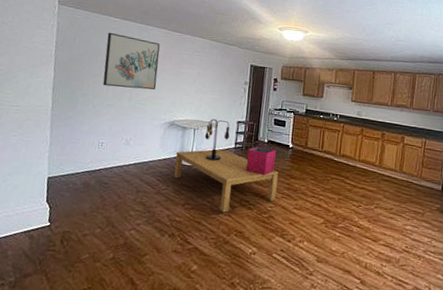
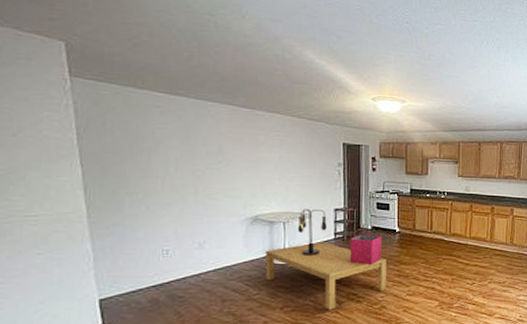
wall art: present [102,32,160,91] -> none [151,111,229,181]

